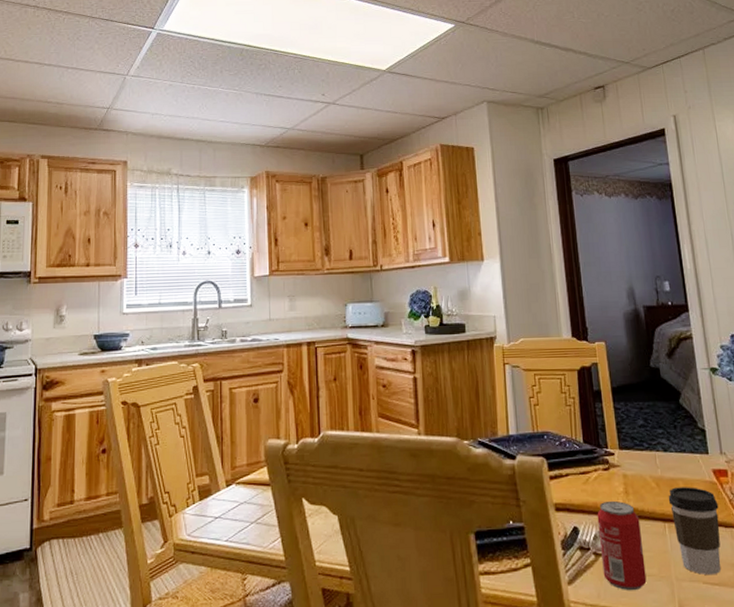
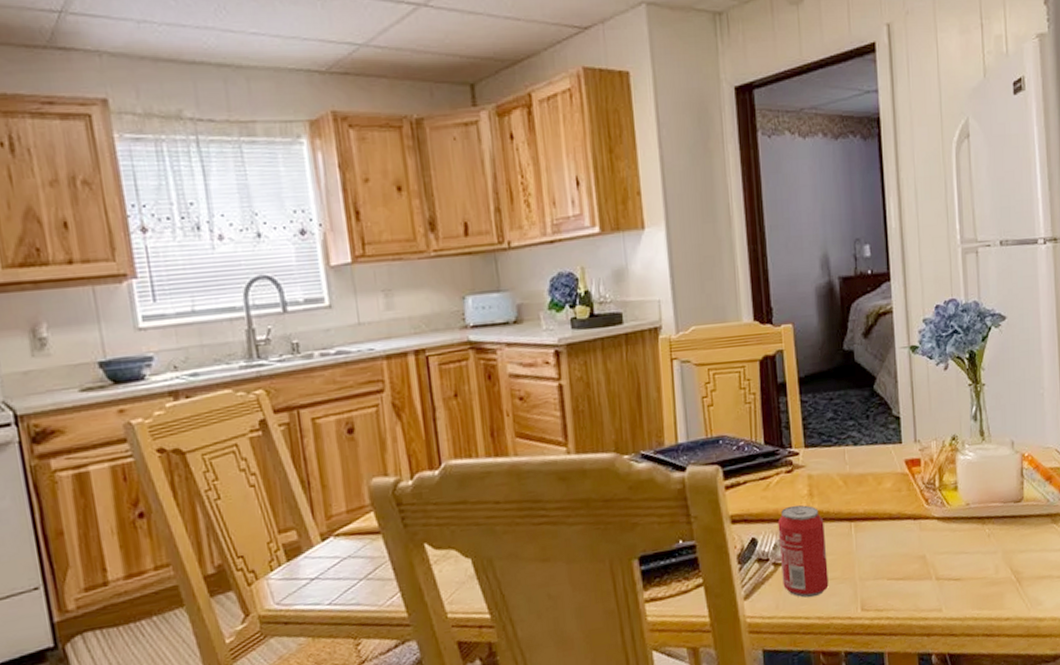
coffee cup: present [668,487,721,576] -> none [856,480,909,571]

